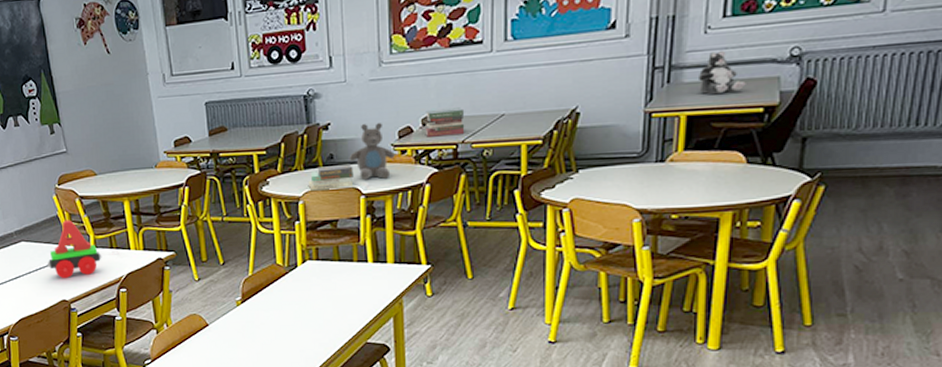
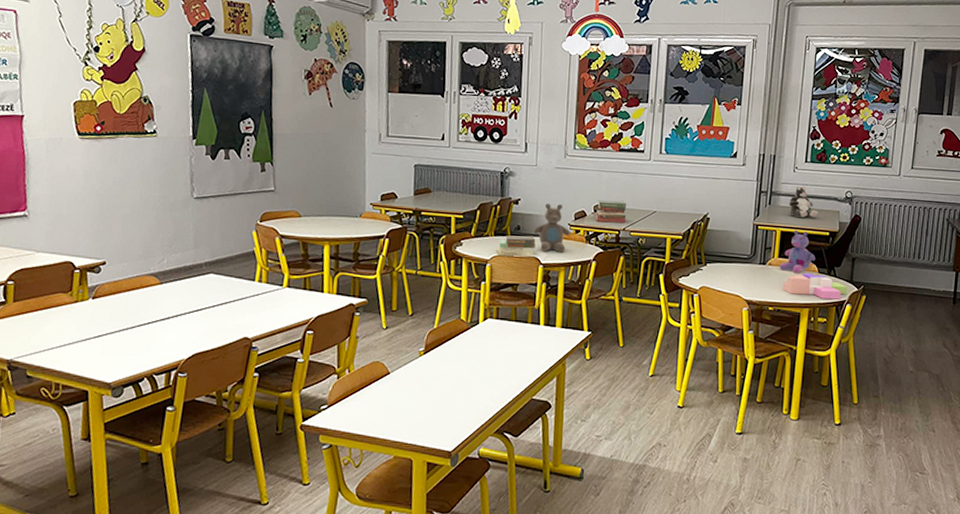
toy car: present [47,220,102,278] -> none [234,256,294,315]
toy: none [685,111,742,169] -> present [779,230,815,274]
toy blocks: none [691,166,794,196] -> present [782,273,848,300]

